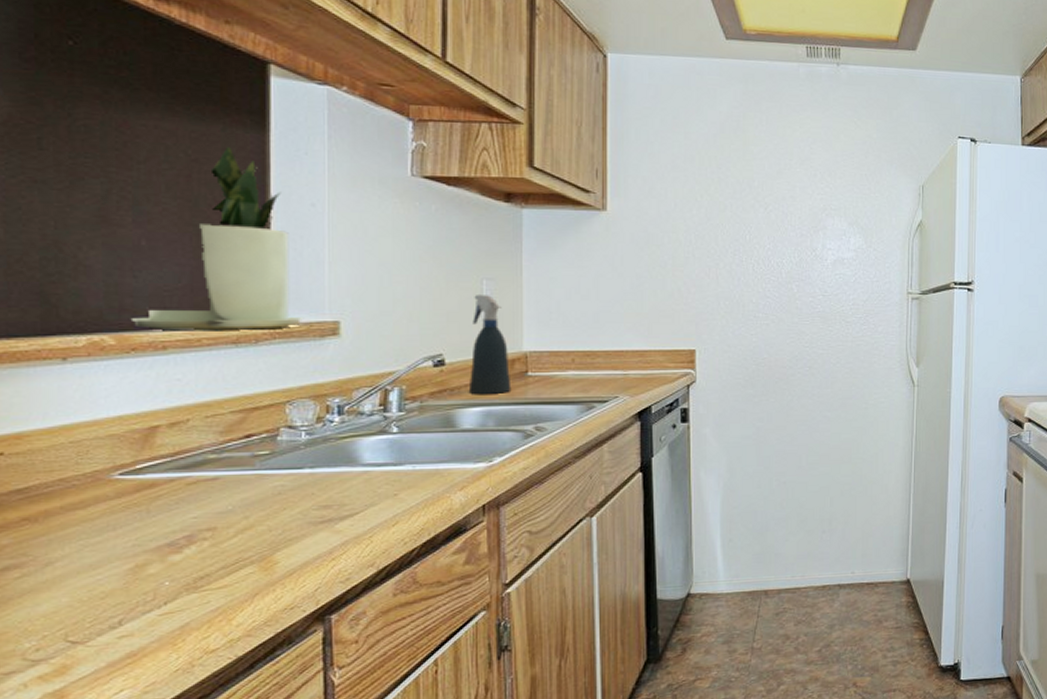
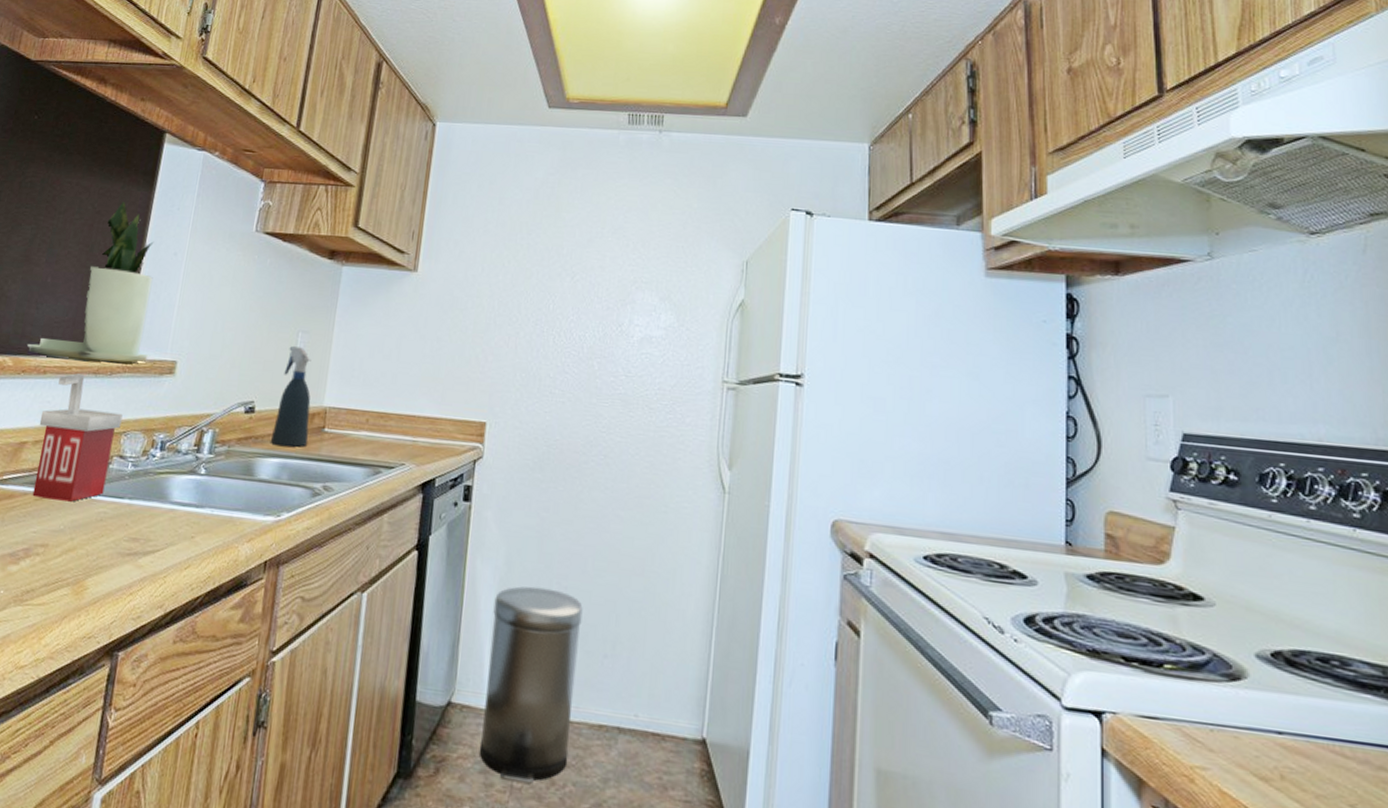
soap dispenser: none [171,345,282,482] -> present [32,373,123,502]
pedal bin: none [720,485,801,646] -> present [479,586,583,785]

